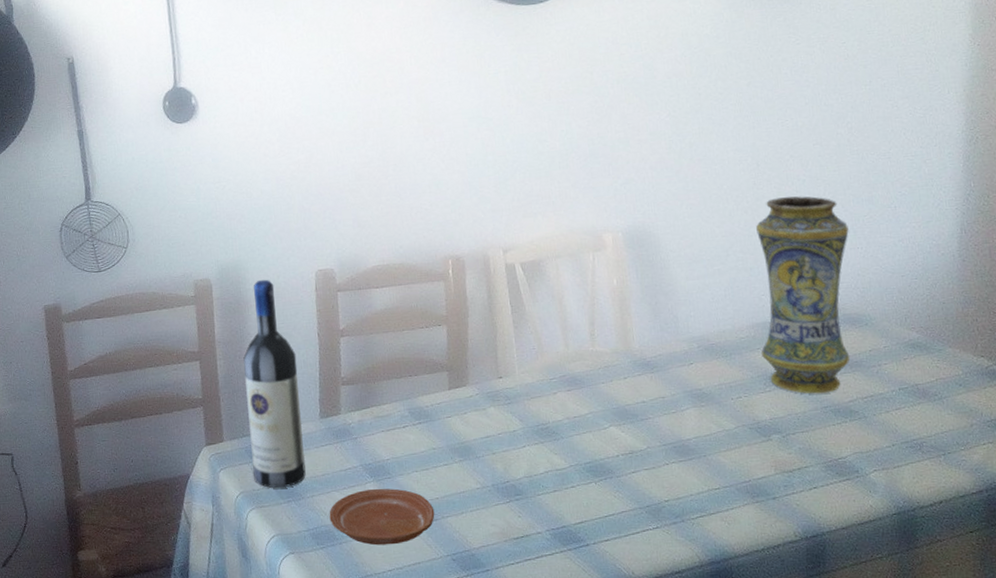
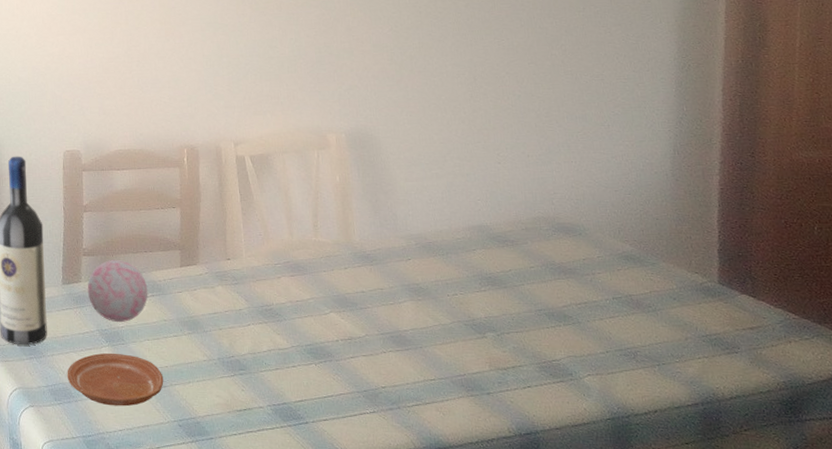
decorative ball: none [347,386,415,456] -> present [87,259,148,323]
vase: present [756,196,850,394] -> none [473,109,564,297]

